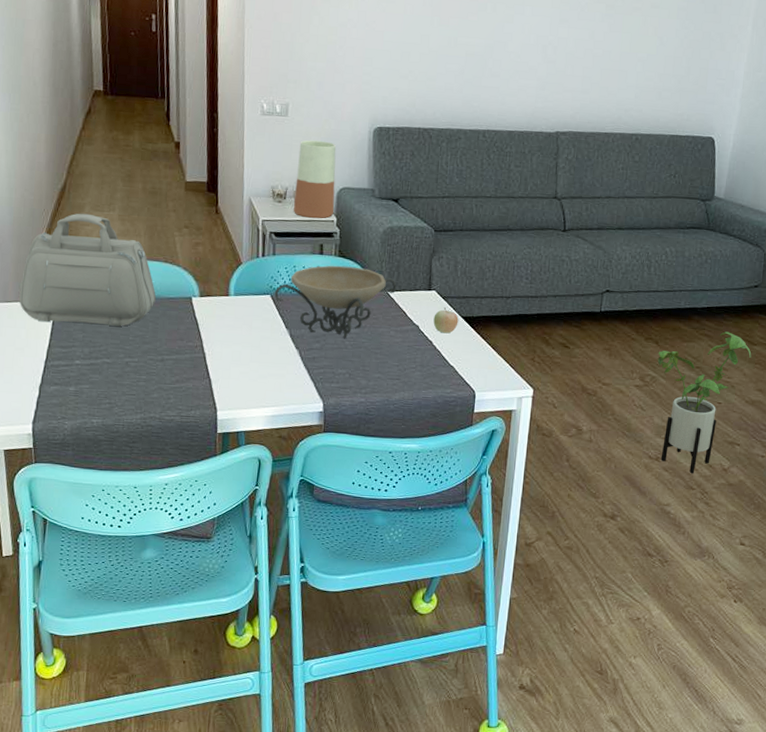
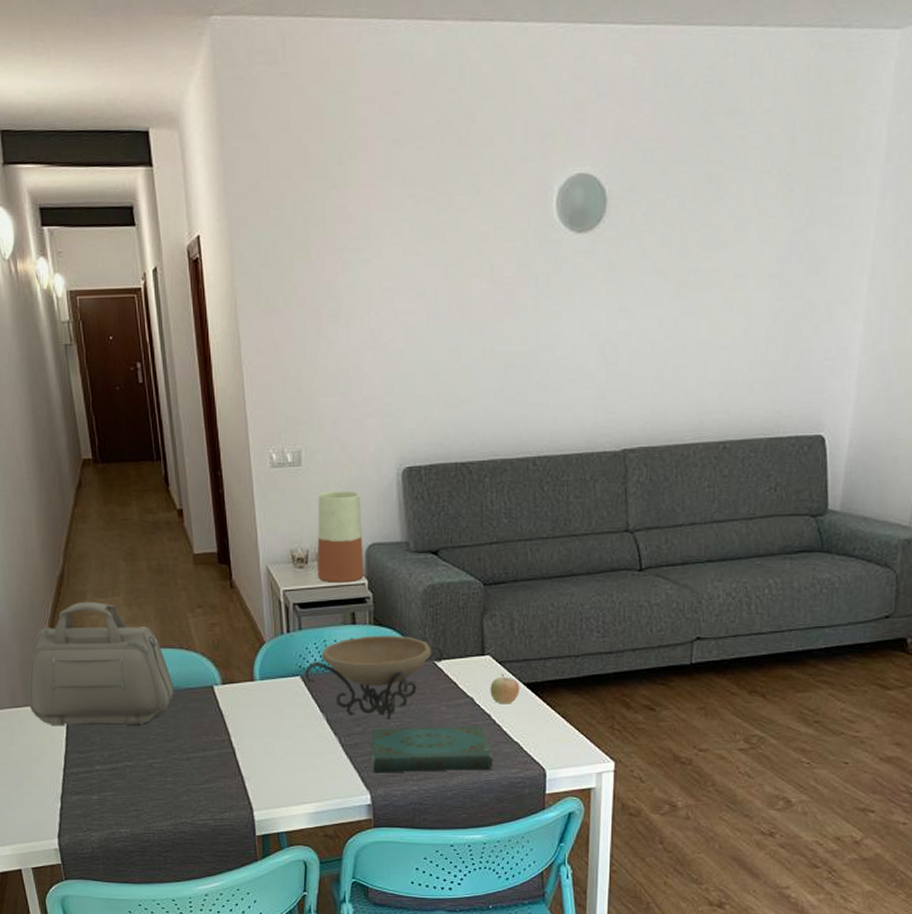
book: none [326,345,432,389] -> present [370,726,493,774]
house plant: present [657,331,752,473] -> none [765,675,885,848]

